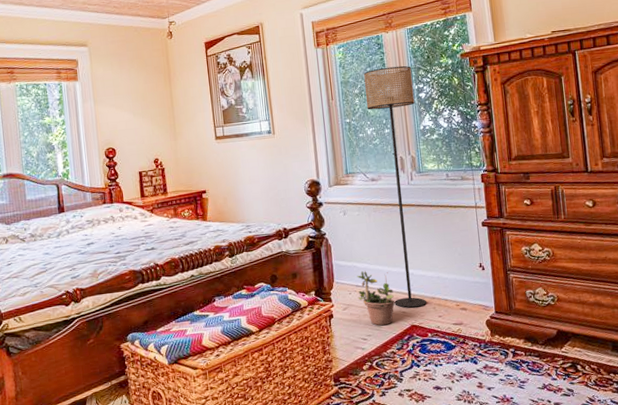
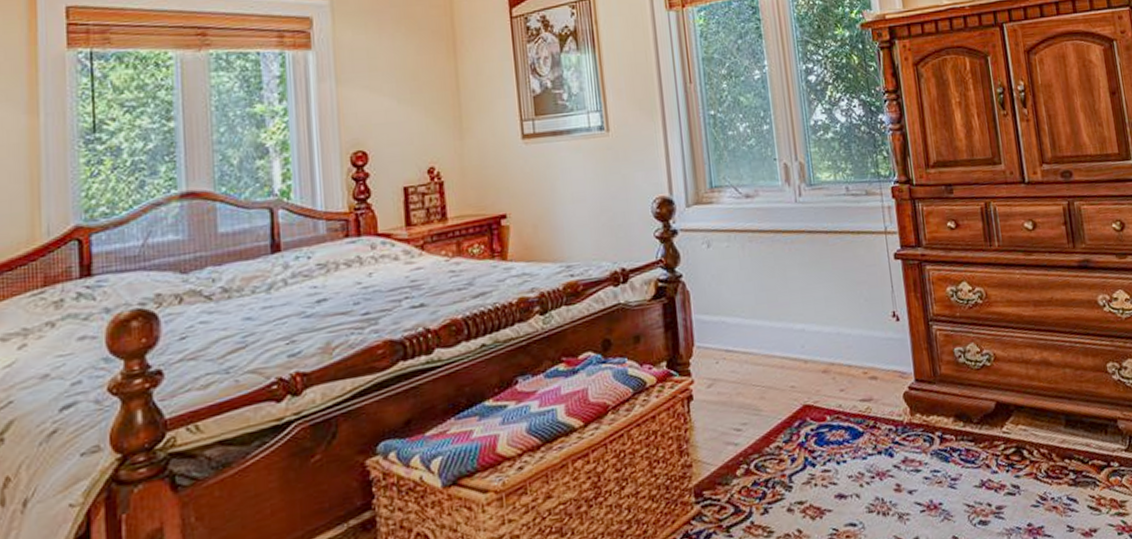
potted plant: present [357,270,396,326] -> none [726,327,781,409]
floor lamp: present [364,65,427,308] -> none [734,37,824,380]

